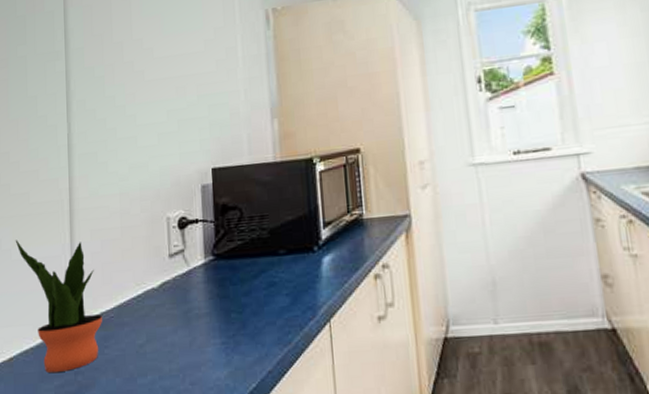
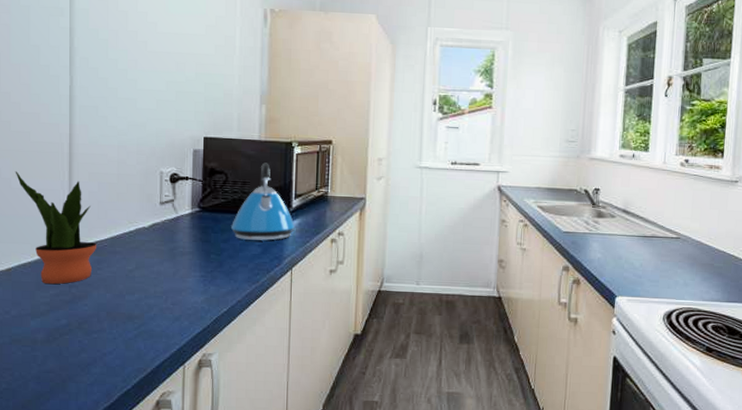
kettle: none [251,188,328,289] -> present [230,162,295,241]

